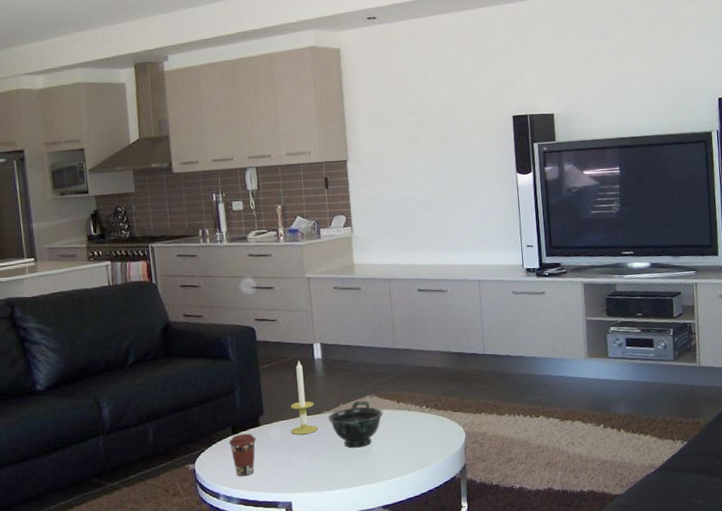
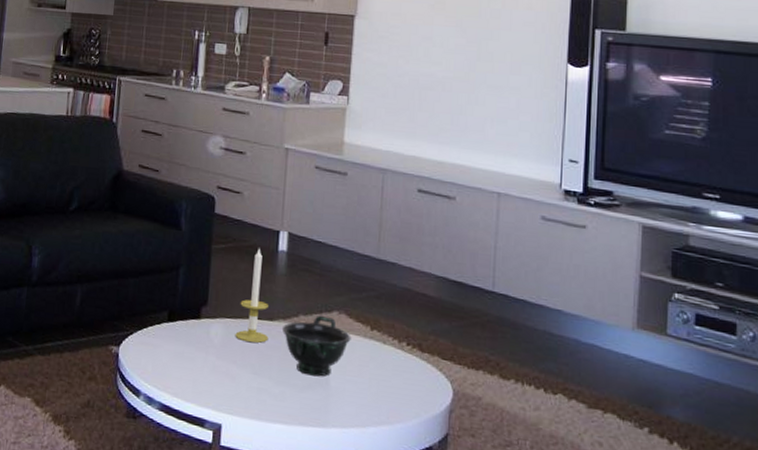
coffee cup: present [228,433,256,477] -> none [161,322,194,378]

